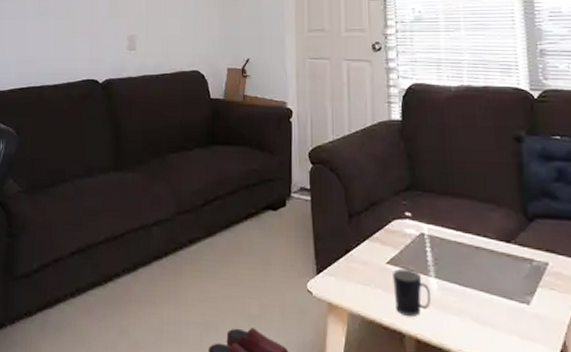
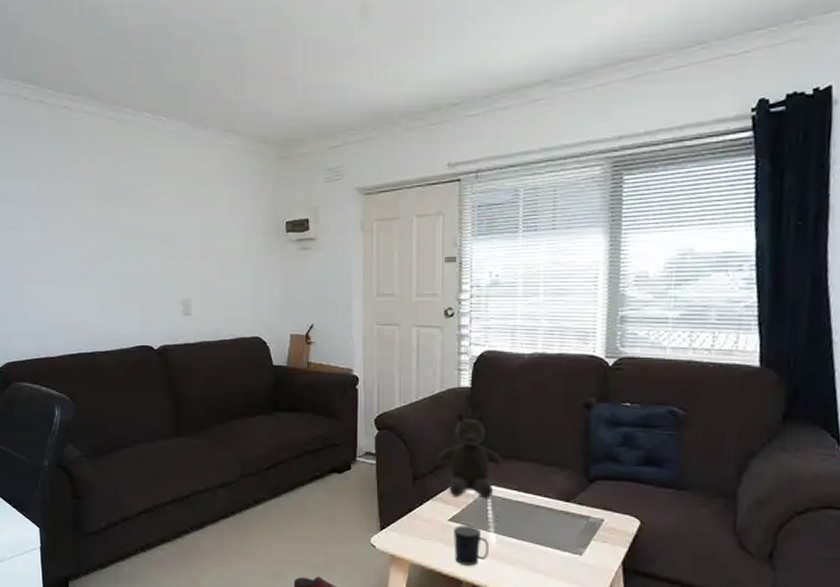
teddy bear: none [371,146,437,238] -> present [437,412,502,498]

